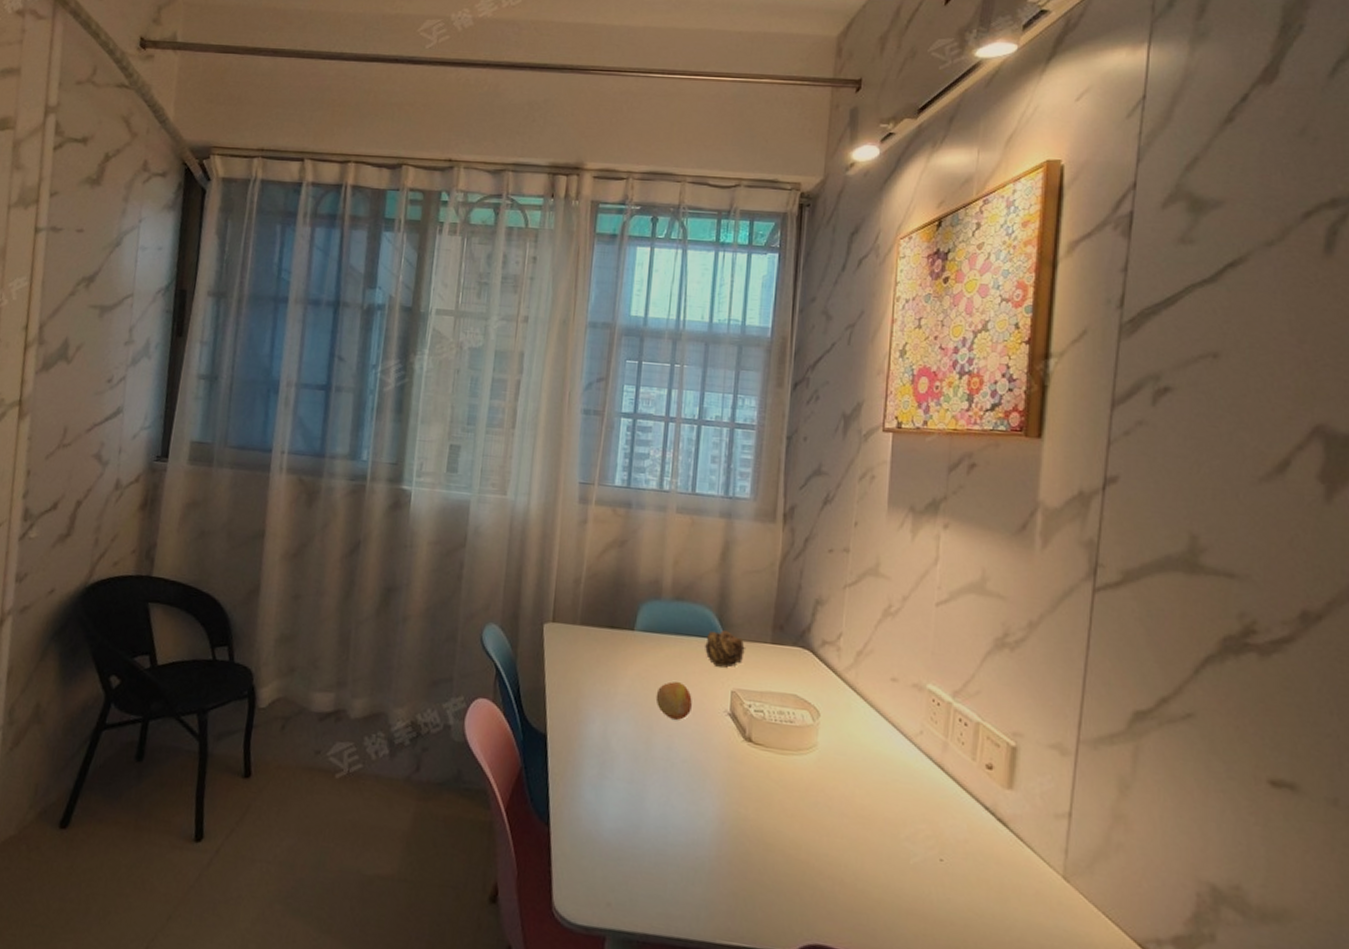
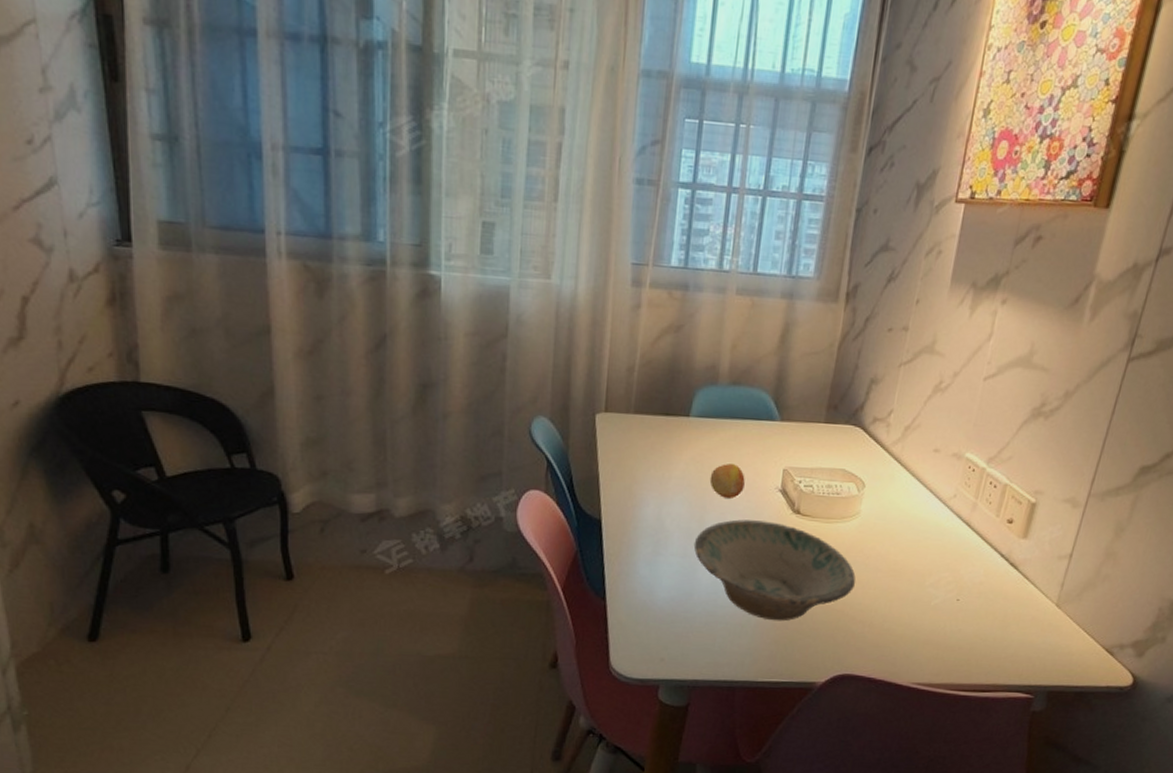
bowl: none [640,743,820,869] -> present [693,519,856,622]
flower: present [705,629,747,668] -> none [759,411,800,448]

